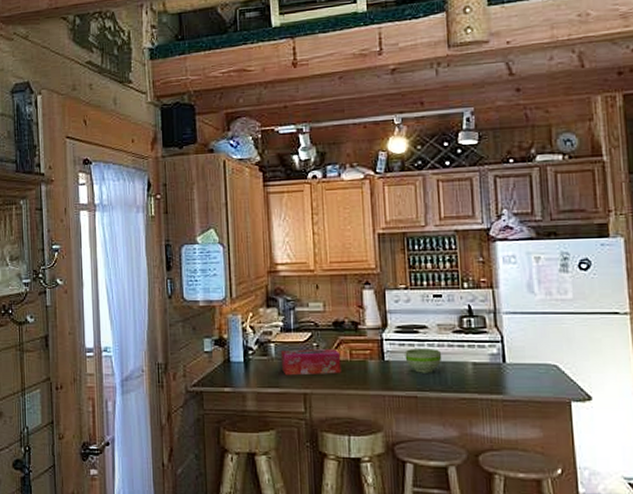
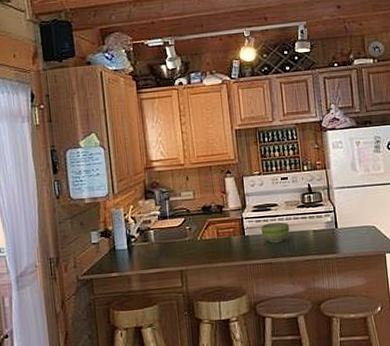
tissue box: present [282,348,342,376] -> none [160,229,211,257]

